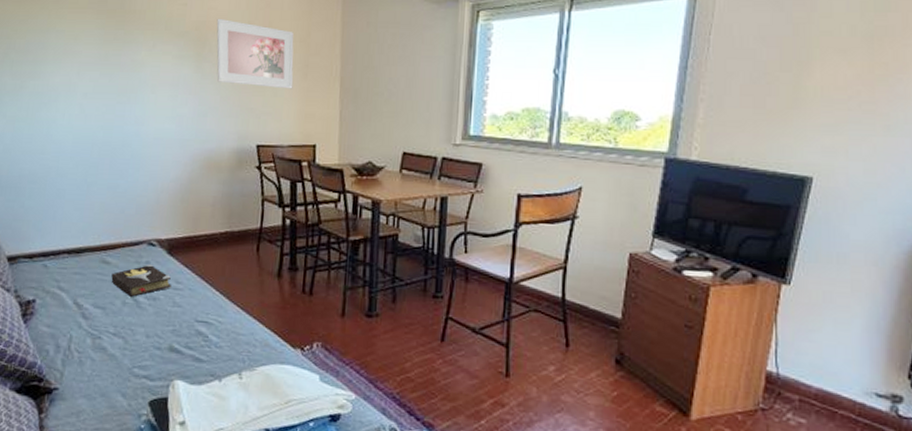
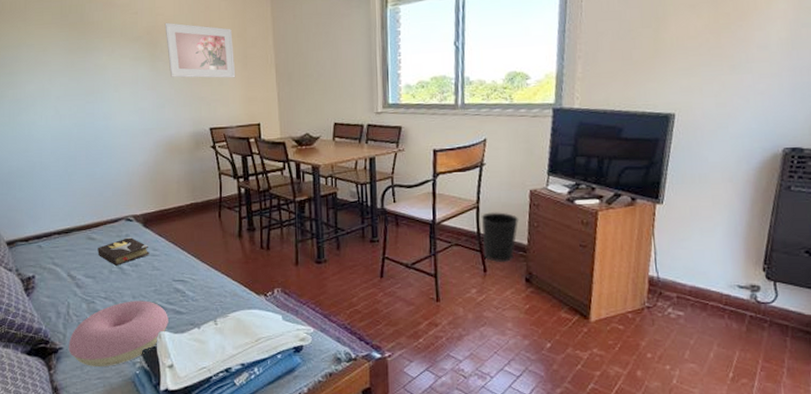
cushion: none [64,340,186,416] -> present [68,300,168,366]
wastebasket: none [568,275,614,337] -> present [481,212,520,262]

